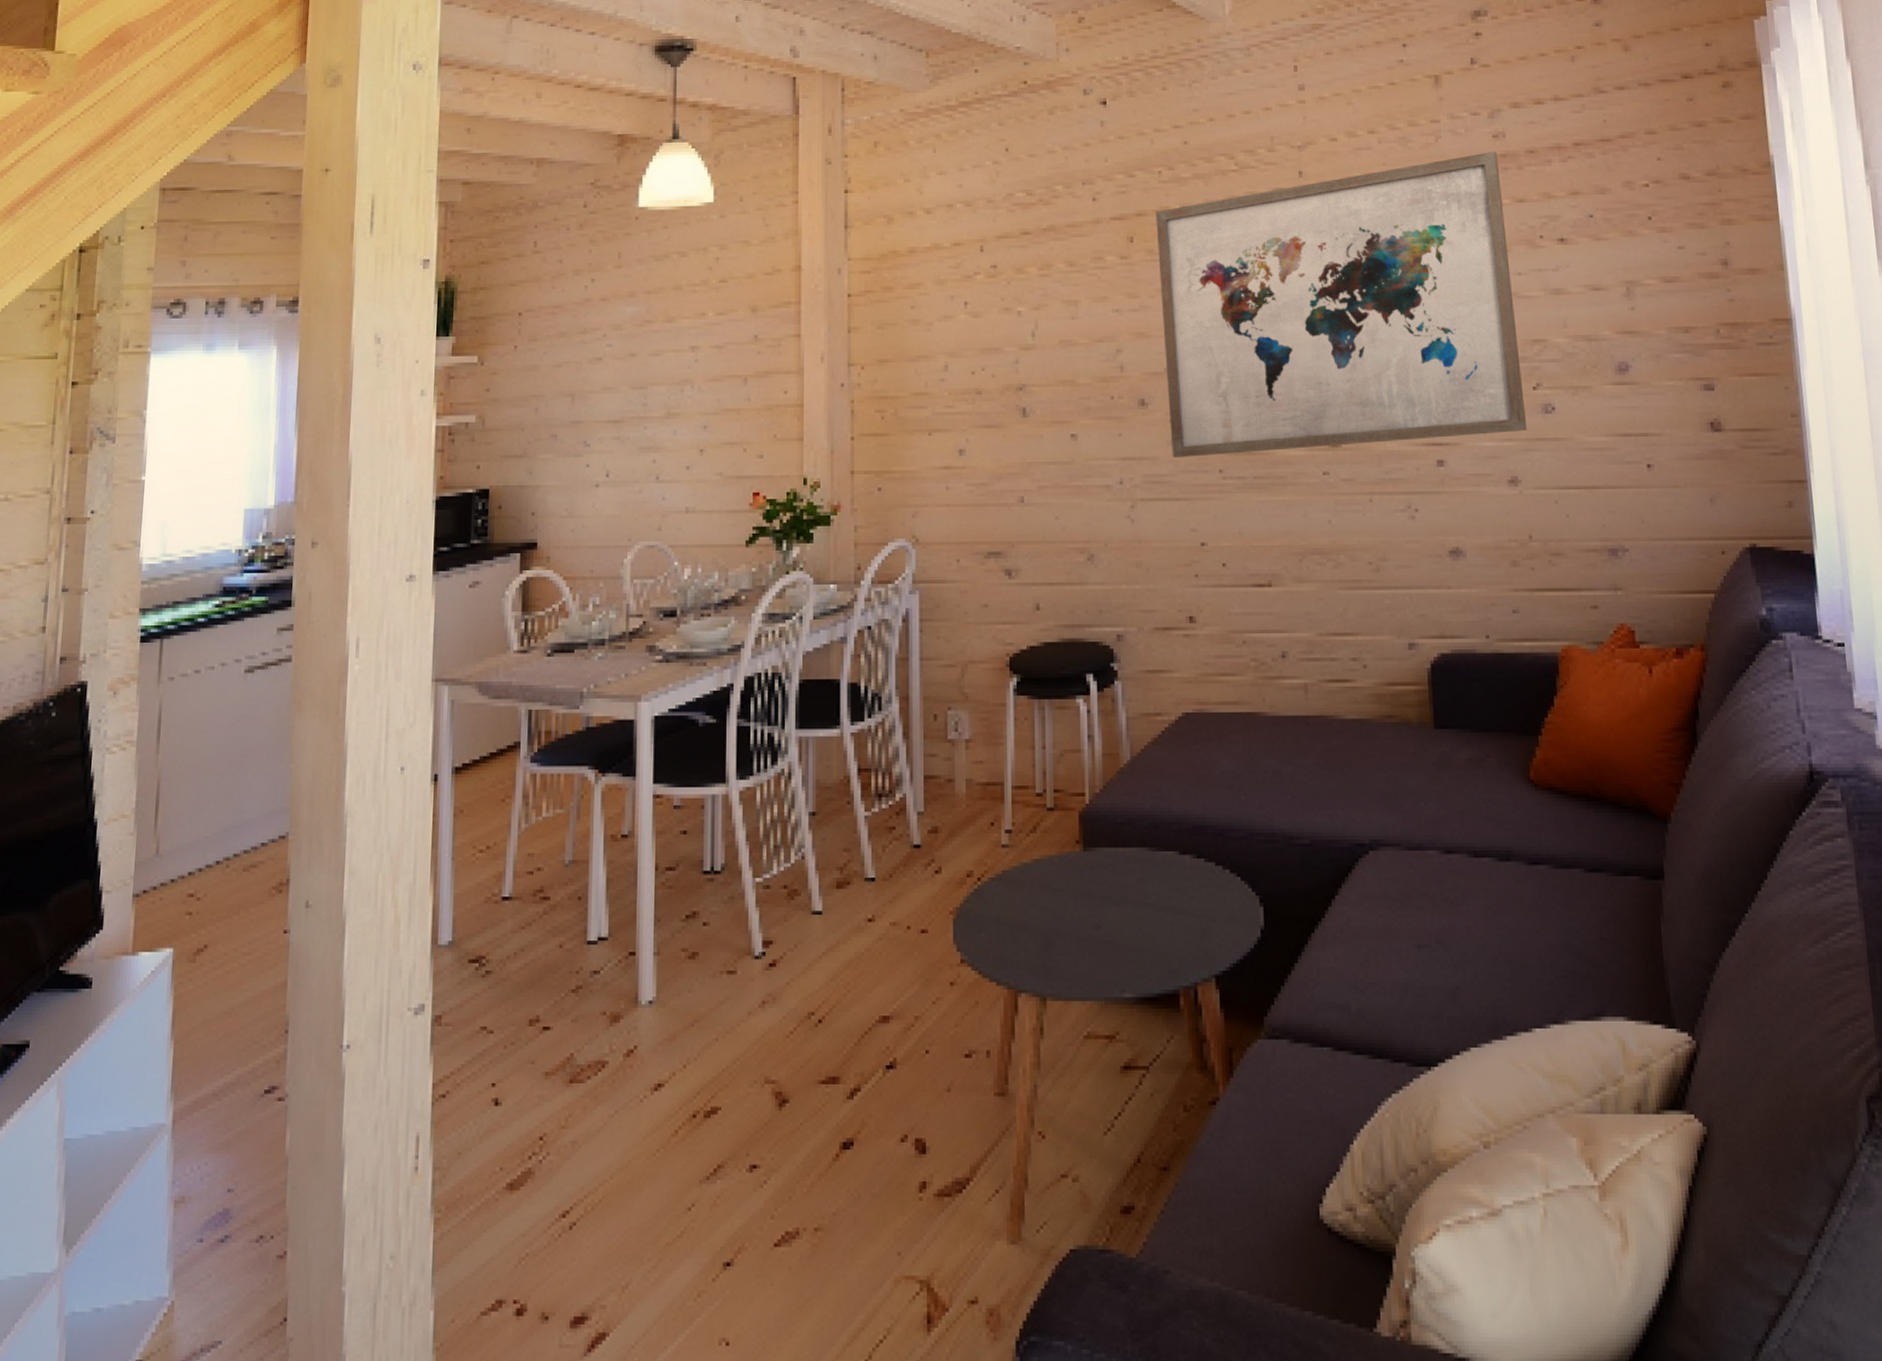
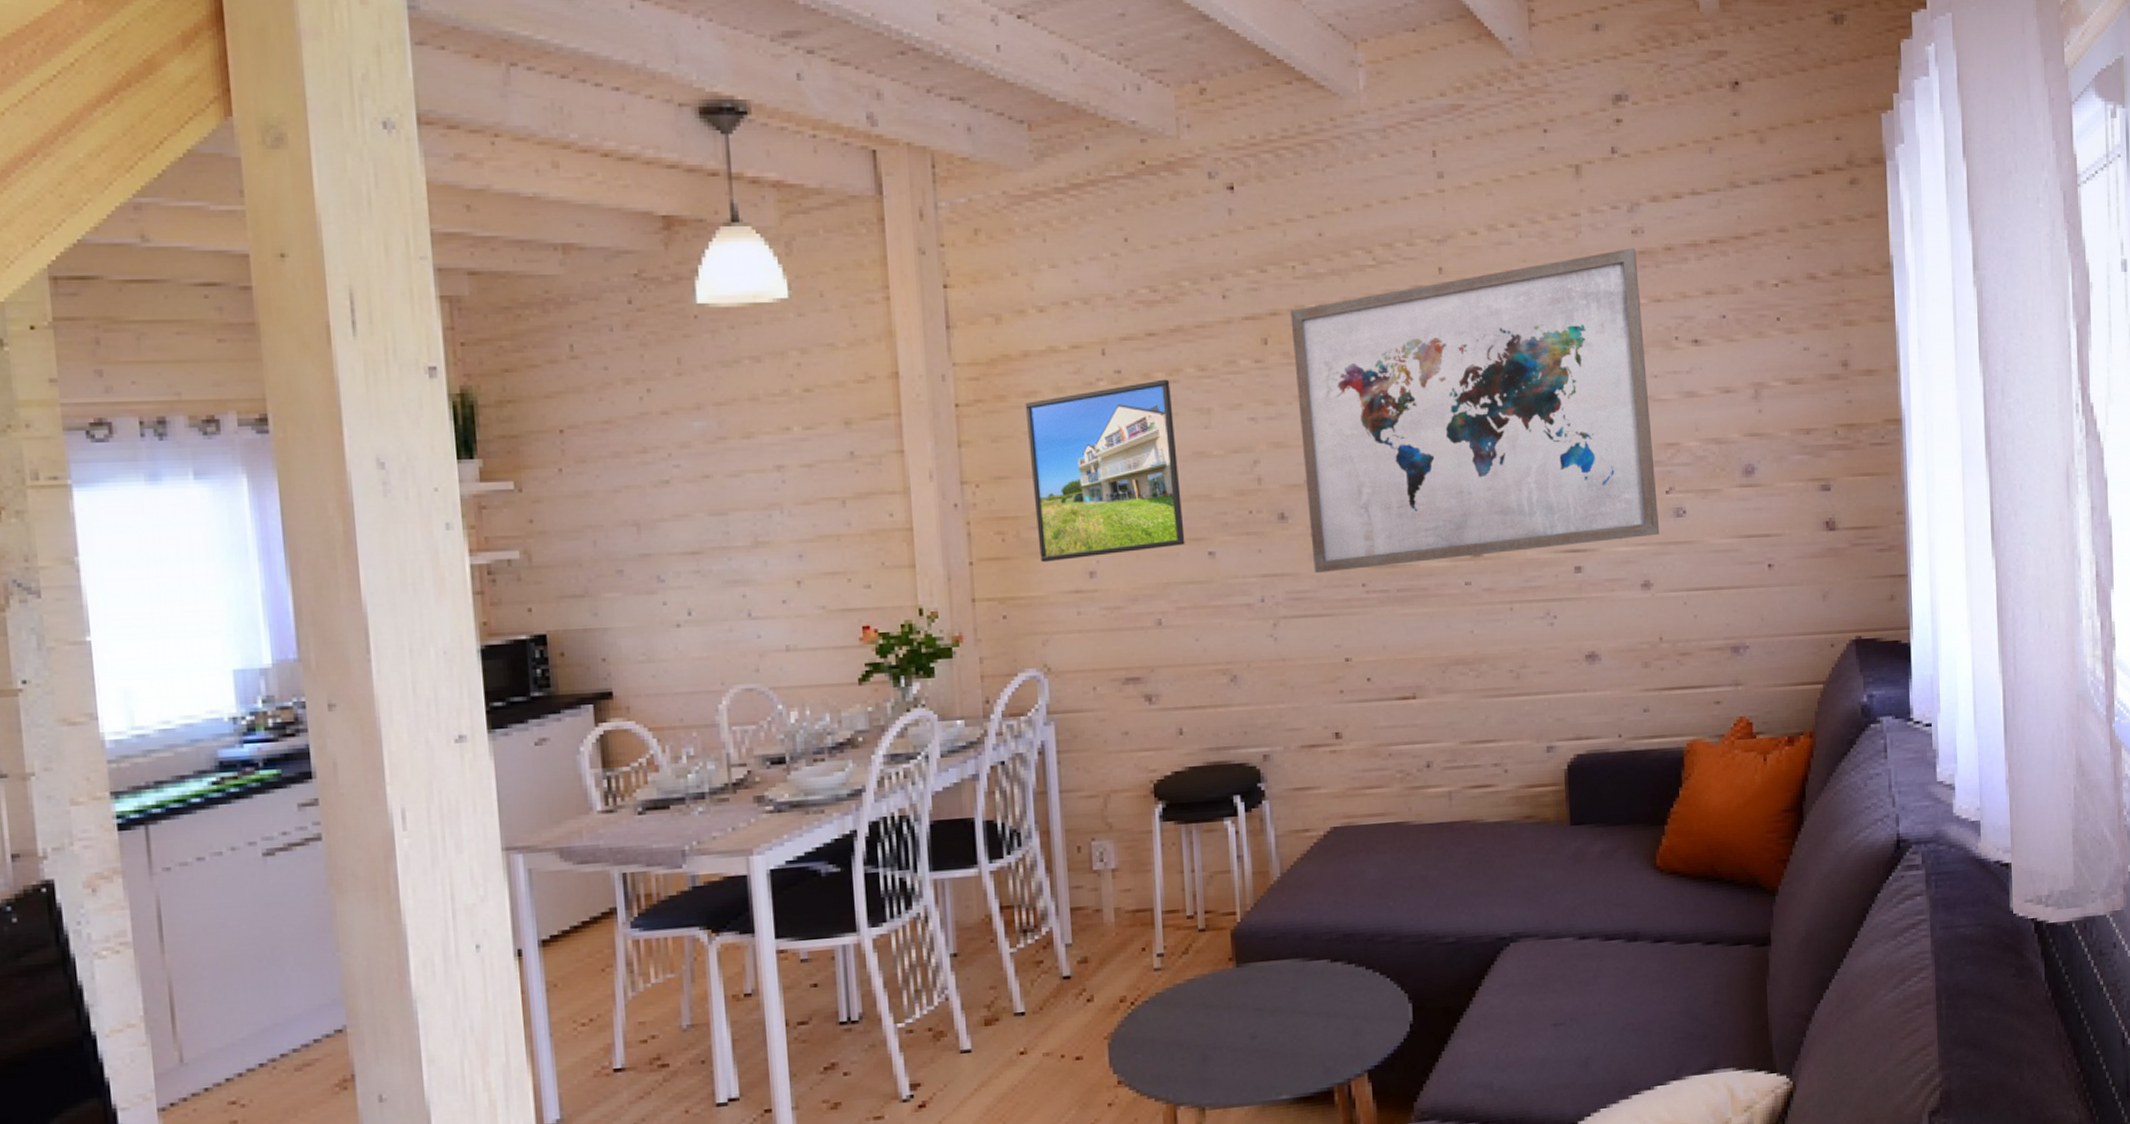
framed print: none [909,273,1049,440] -> present [1025,379,1185,563]

